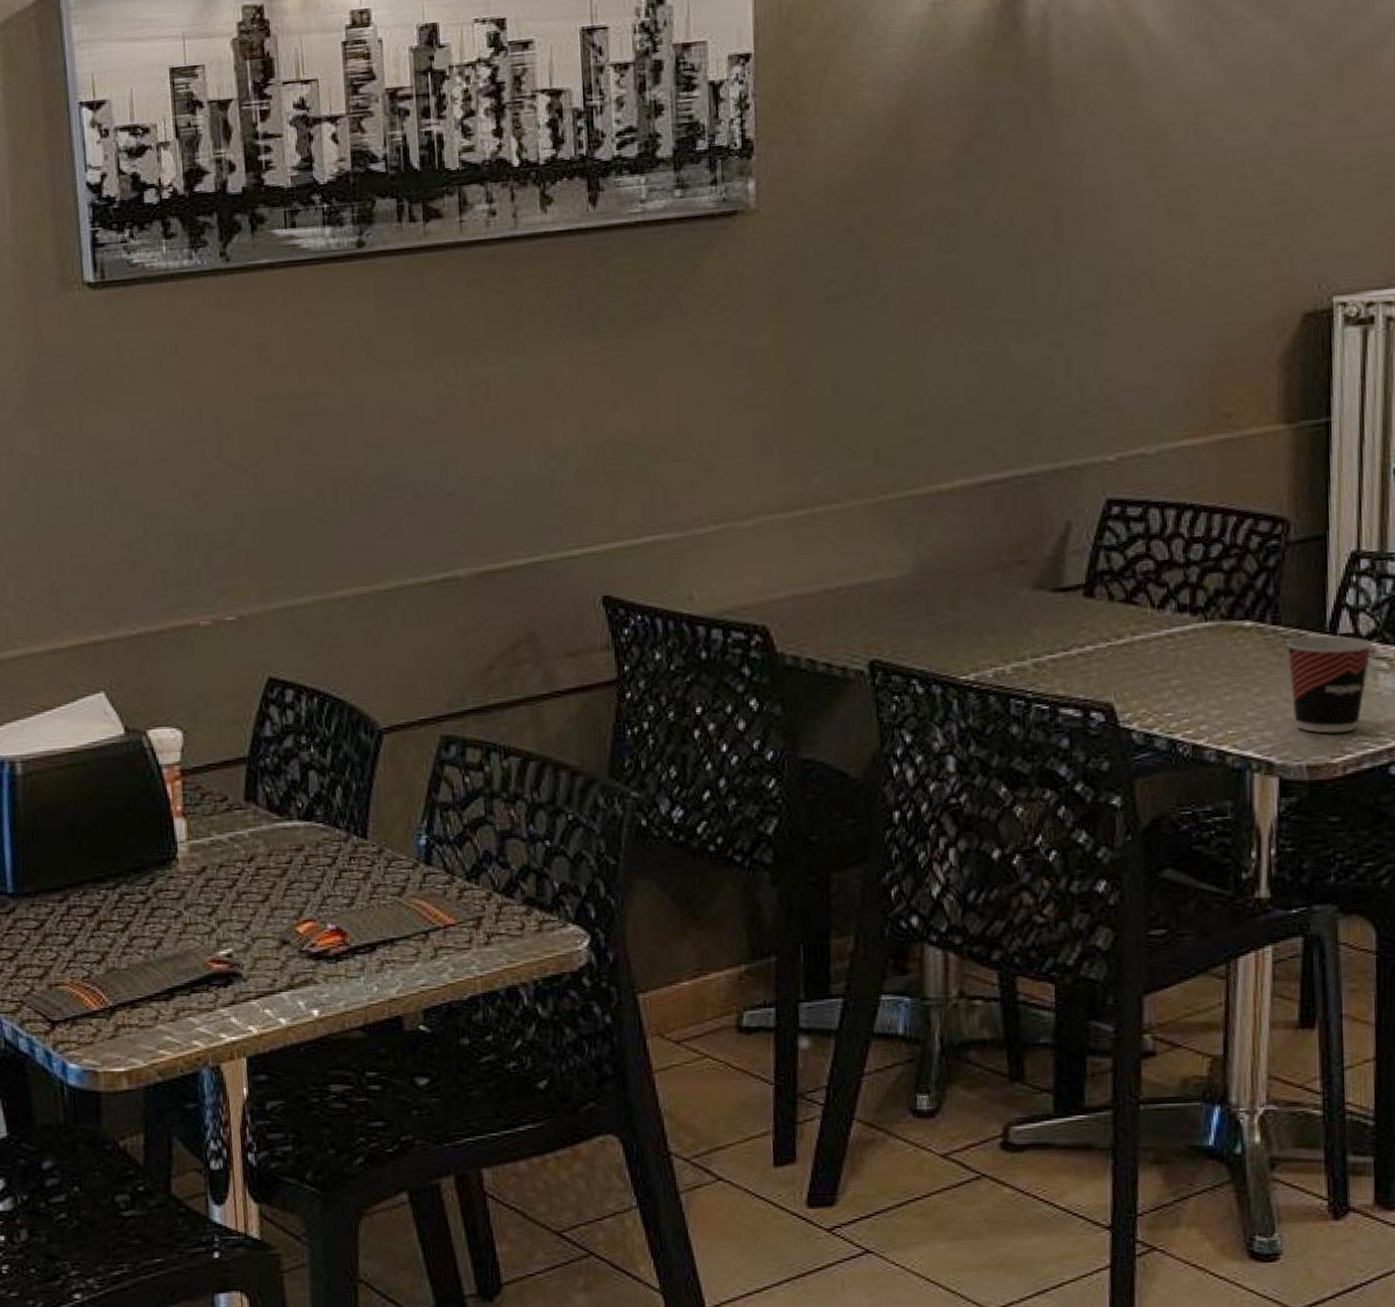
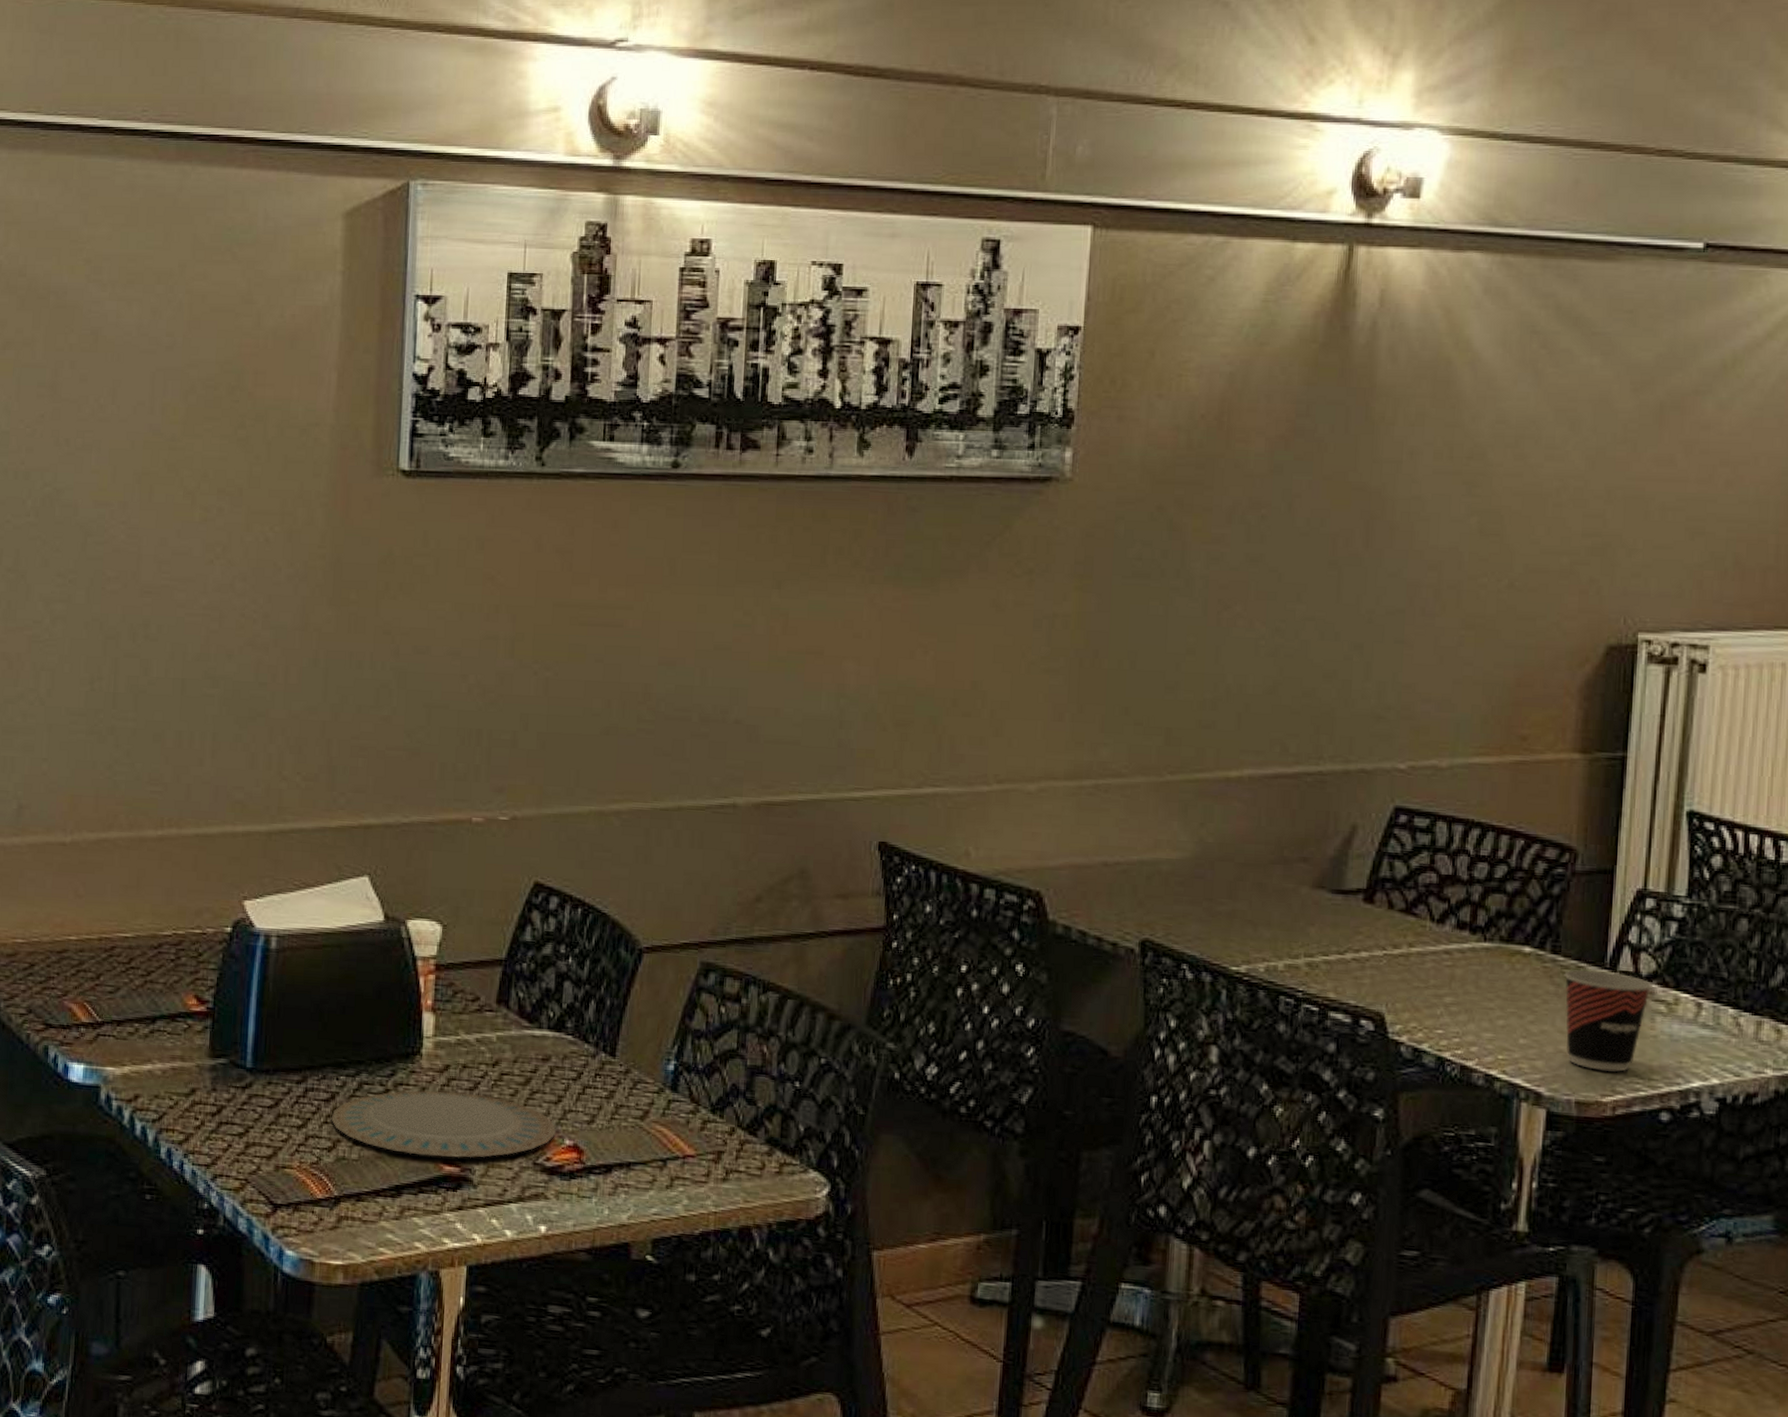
plate: none [96,891,318,957] -> present [331,1090,557,1159]

